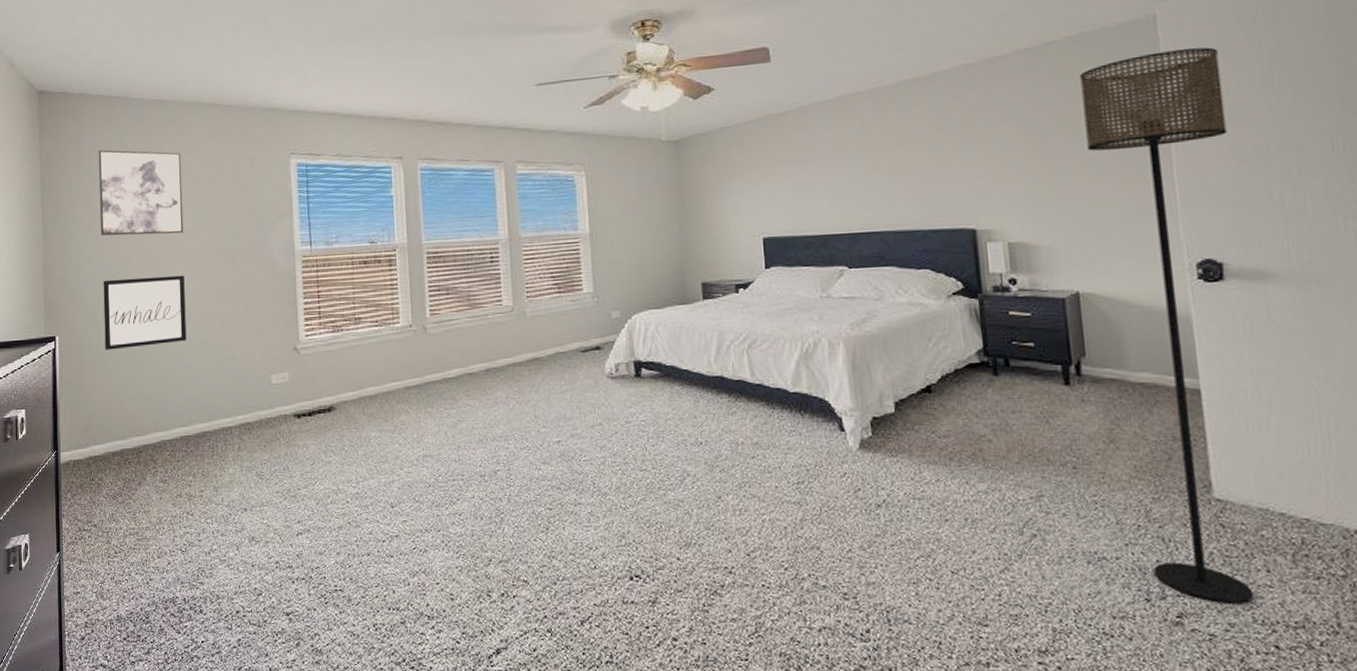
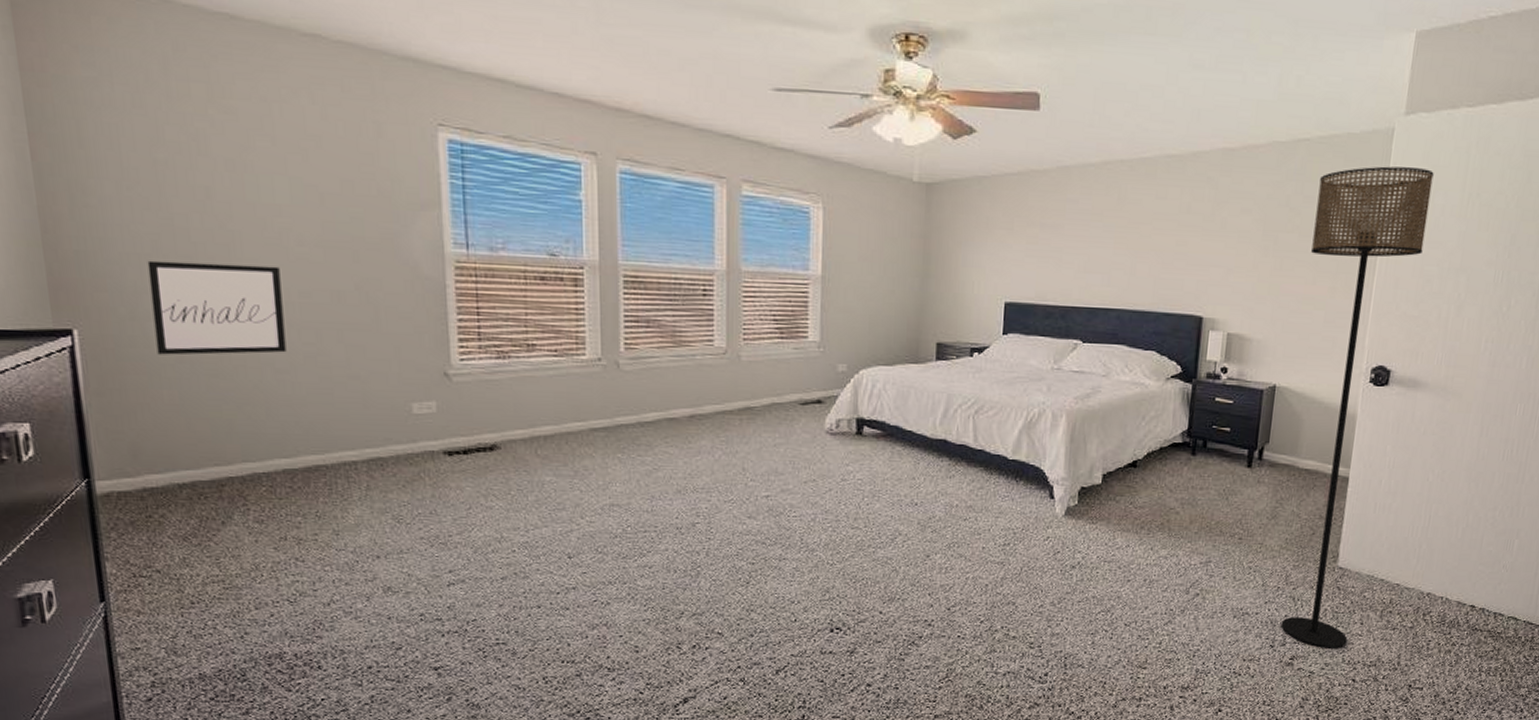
wall art: present [98,150,184,236] -> none [124,73,276,211]

